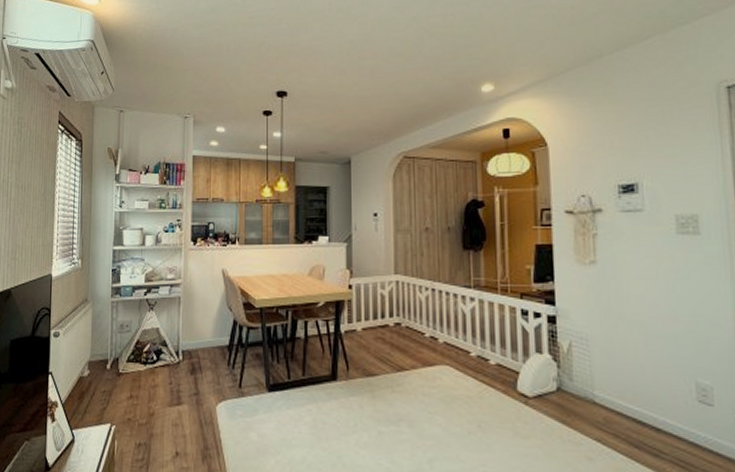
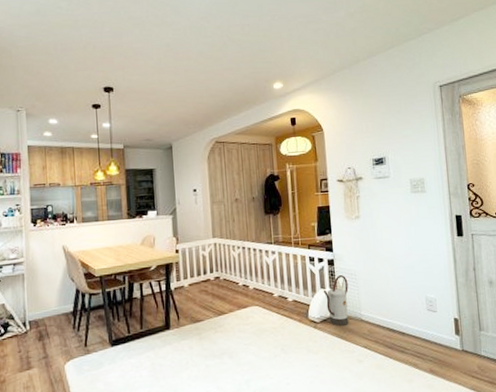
watering can: none [539,338,576,406] -> present [323,275,349,326]

